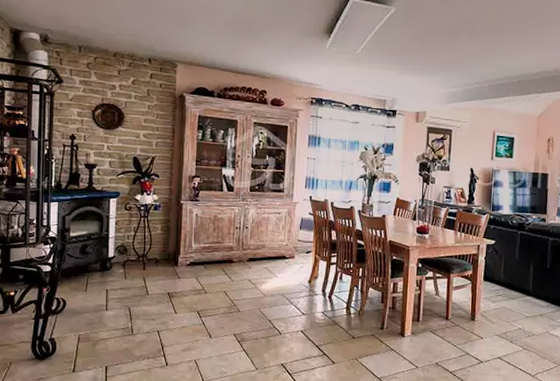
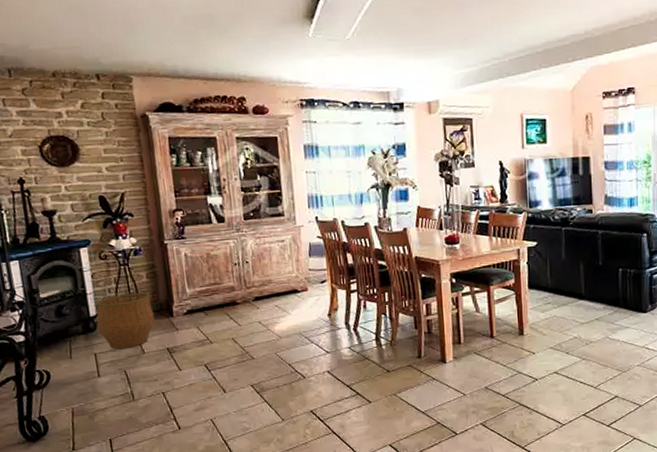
basket: none [112,241,162,289] -> present [96,291,155,350]

